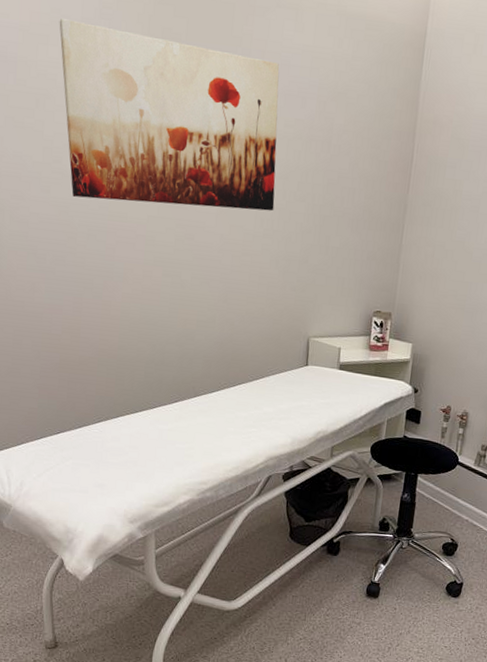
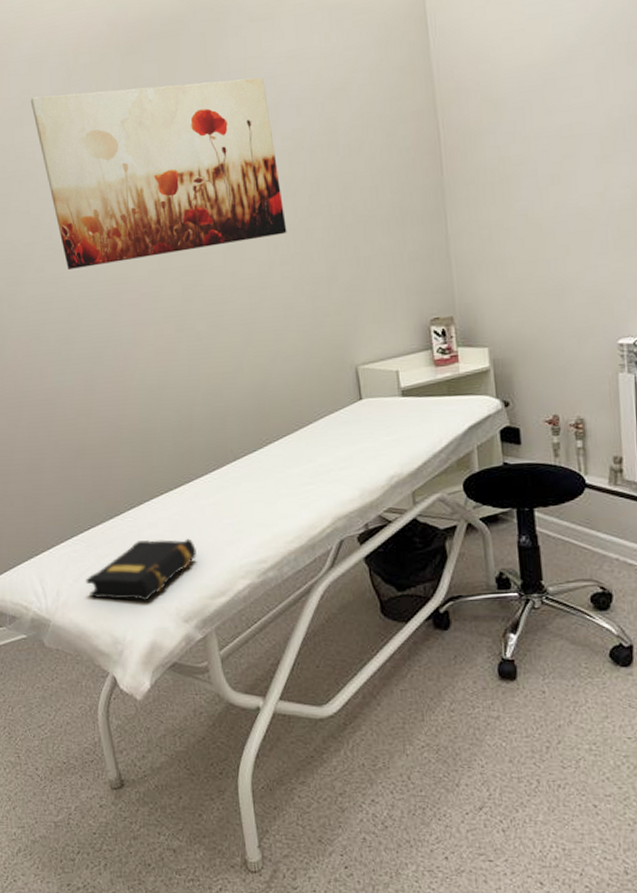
book: none [49,450,150,501] -> present [86,538,197,601]

